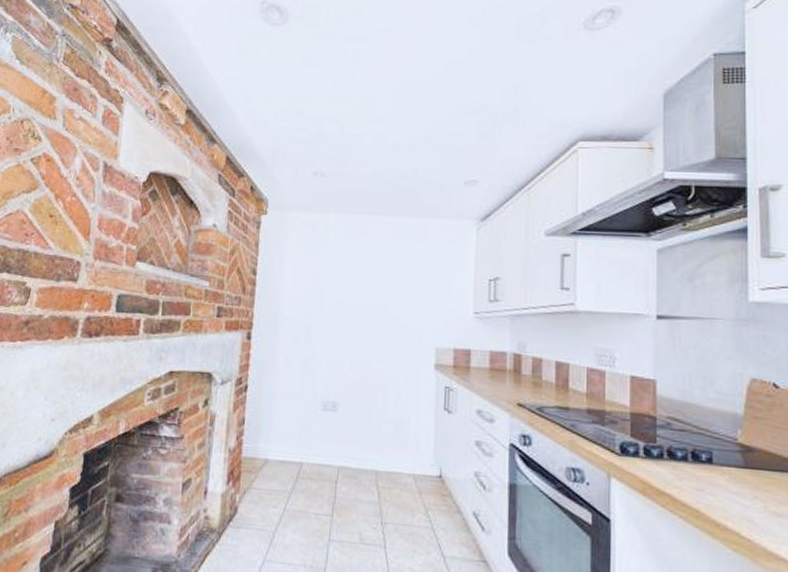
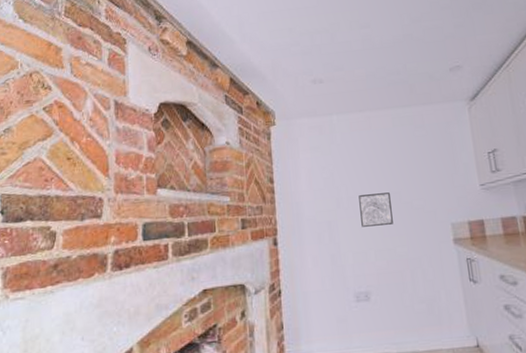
wall art: none [341,303,376,338] -> present [359,192,393,227]

